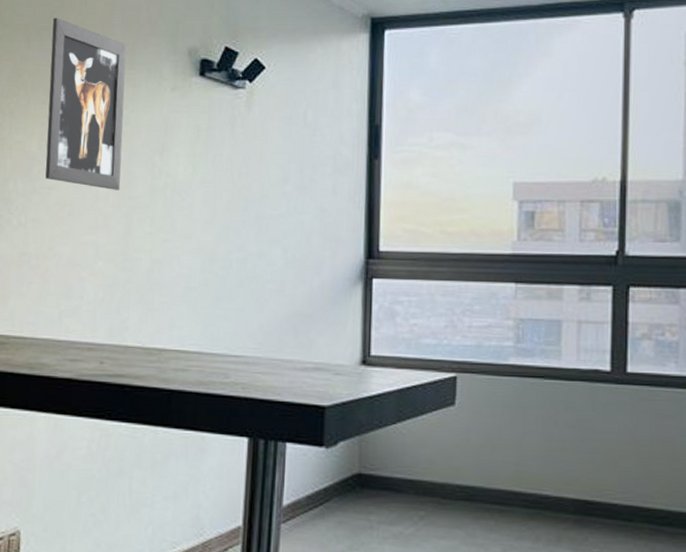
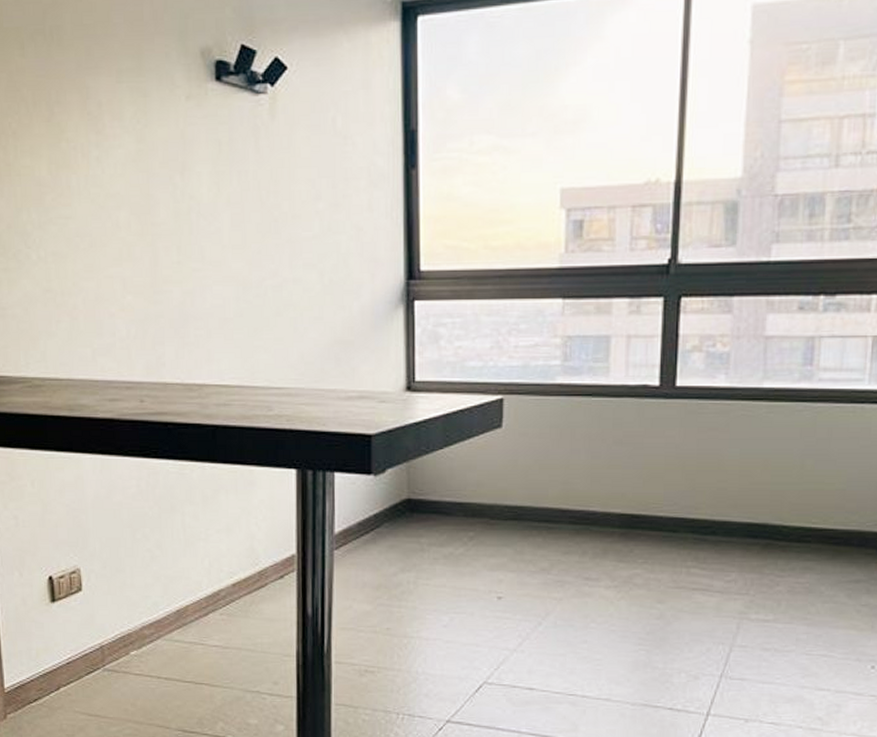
wall art: present [45,17,127,190] -> none [45,17,142,217]

